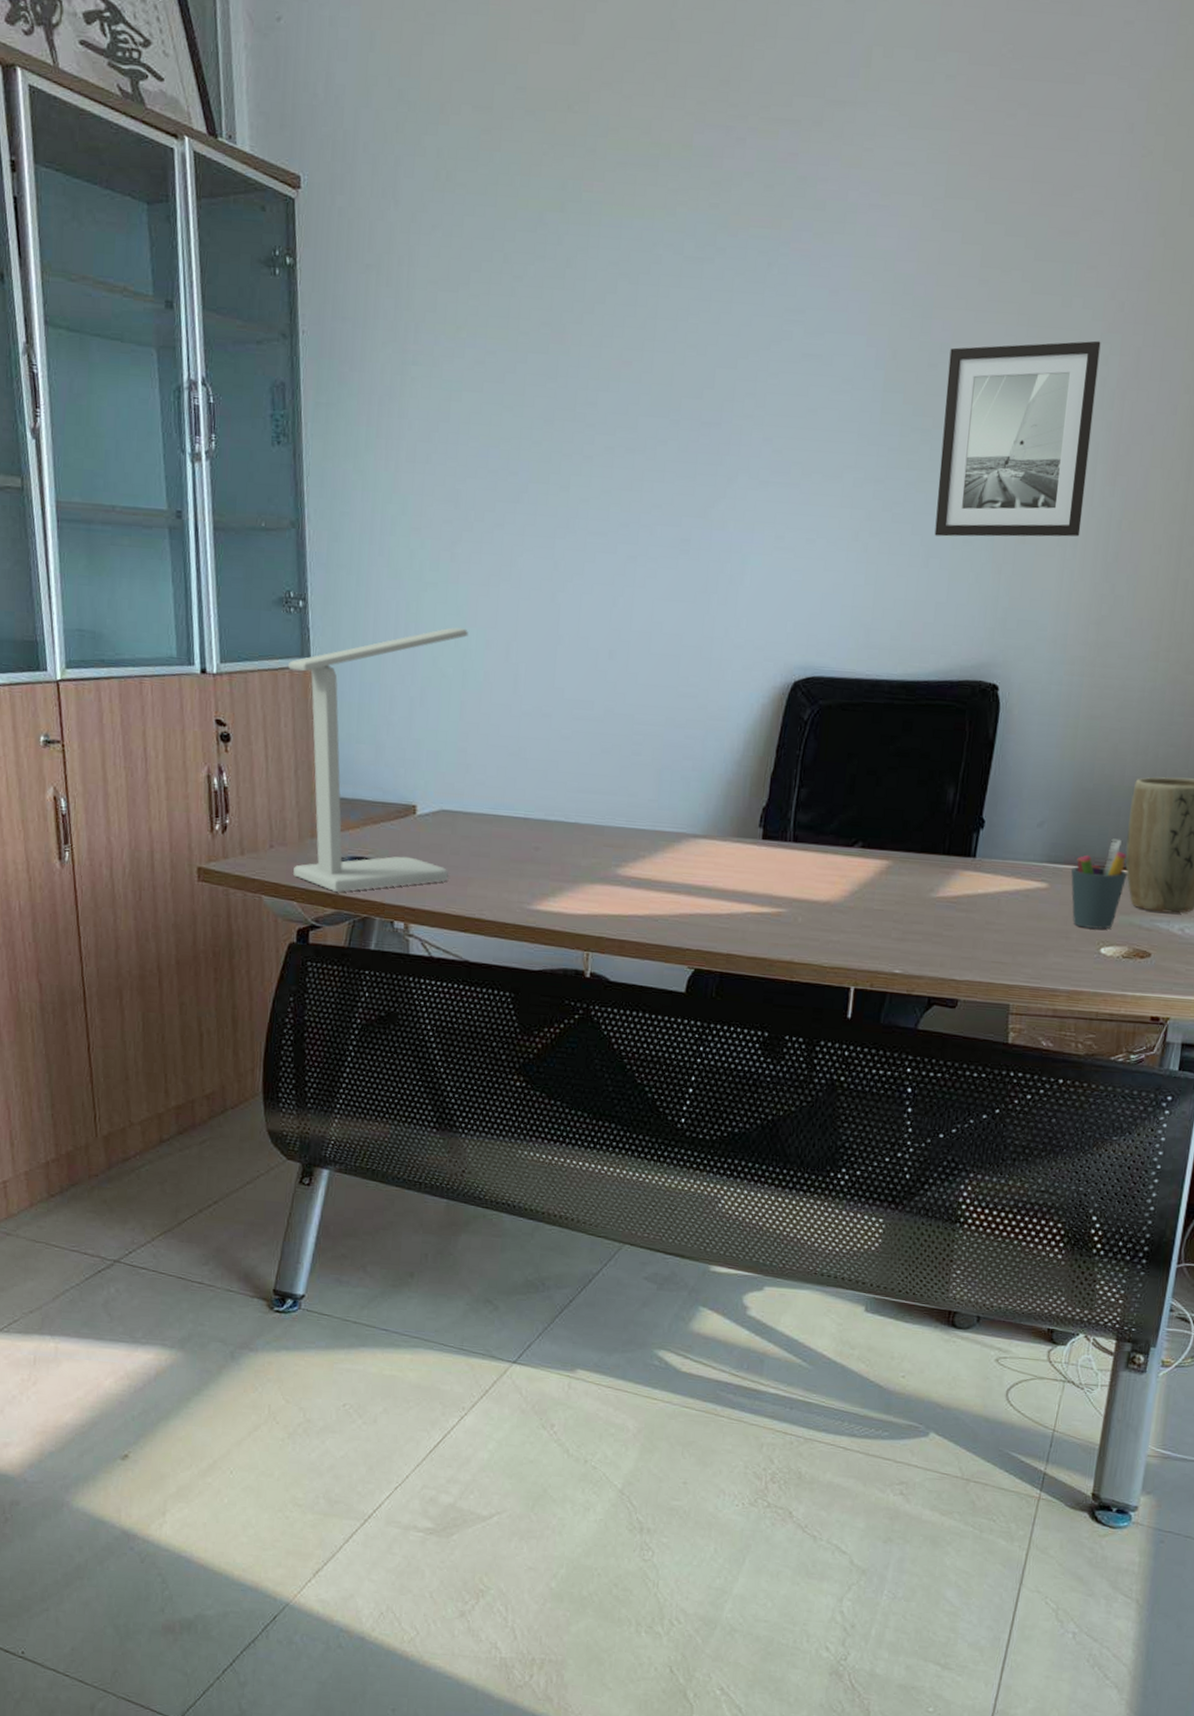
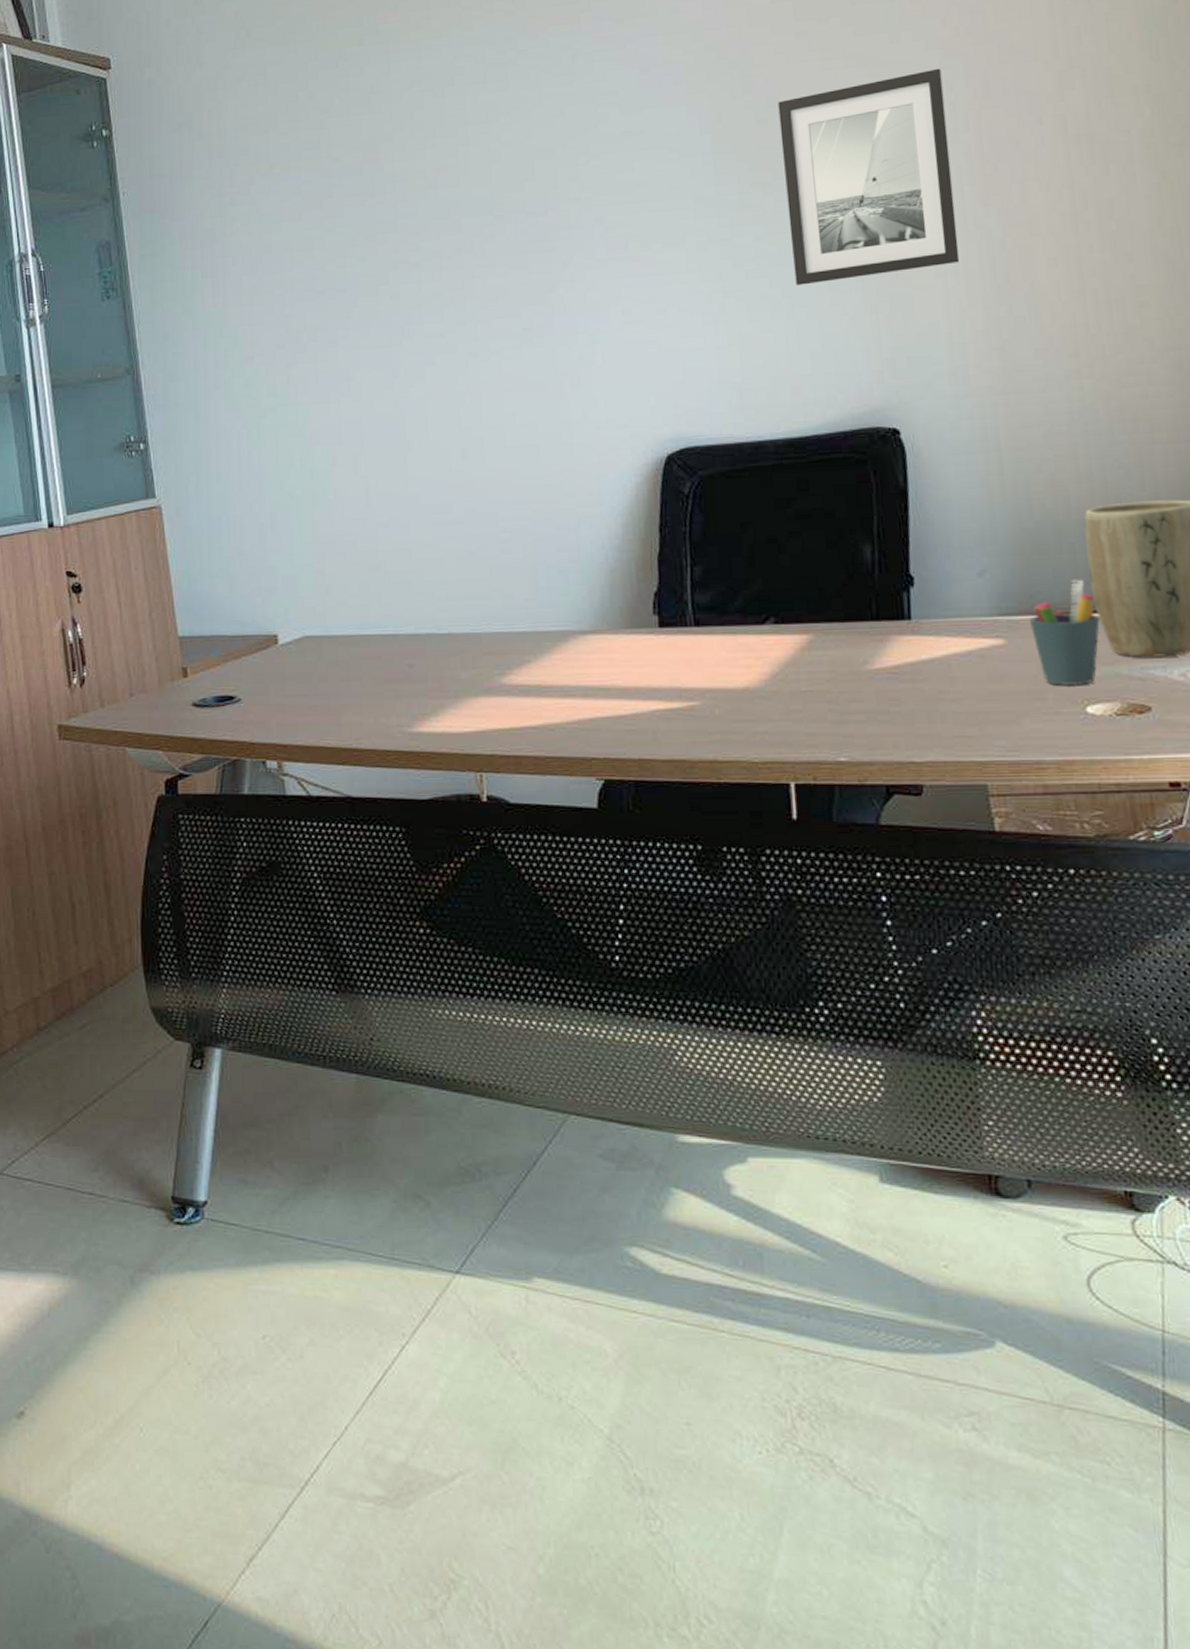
desk lamp: present [288,627,468,892] -> none [134,448,320,735]

